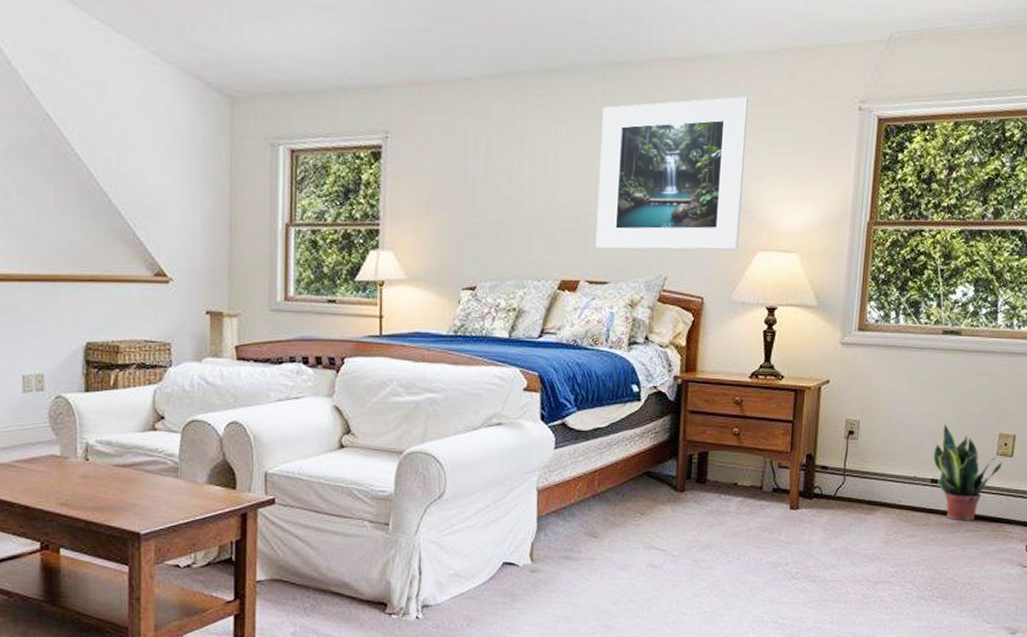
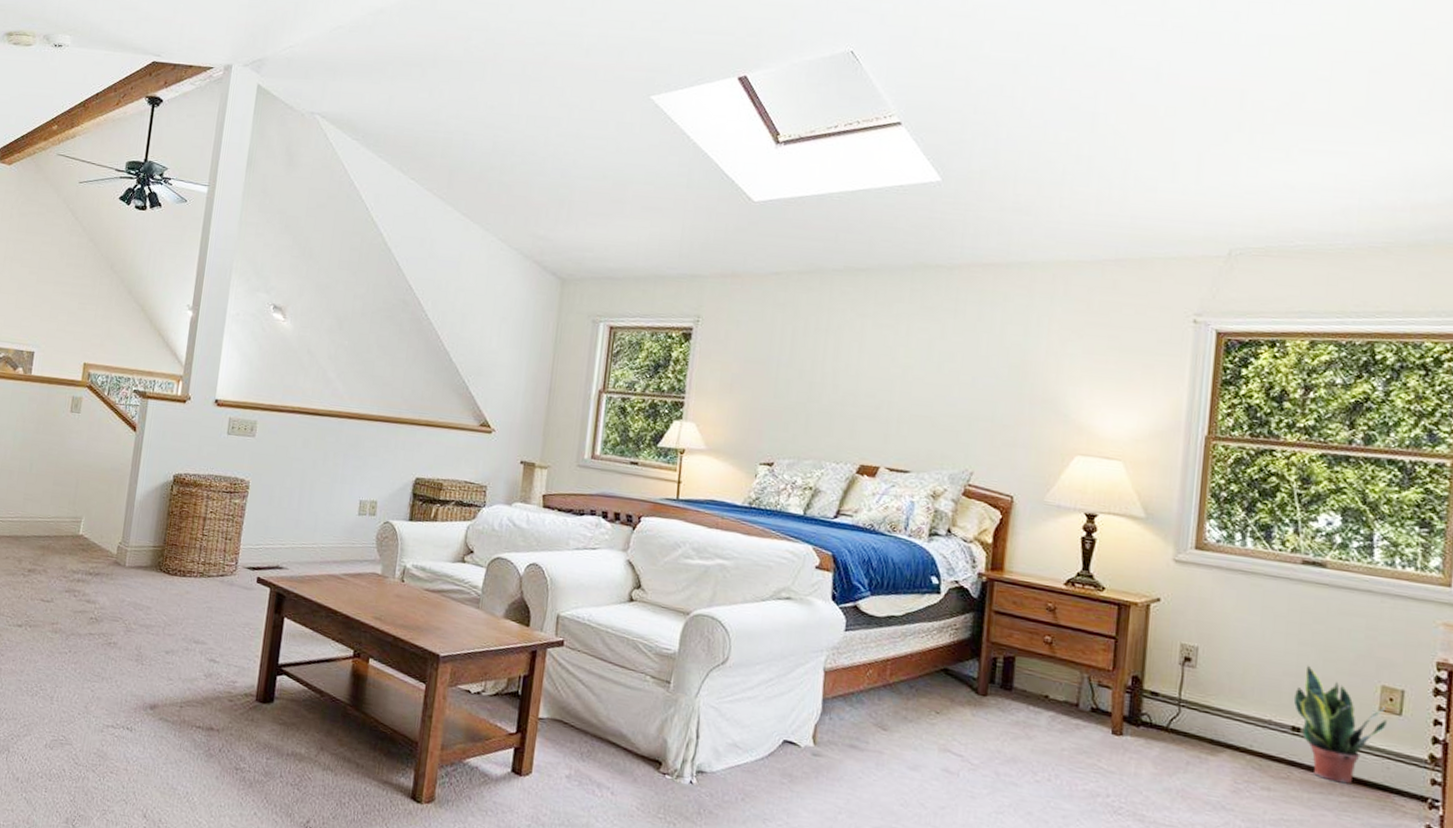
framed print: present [595,96,748,250] -> none [897,303,1067,452]

